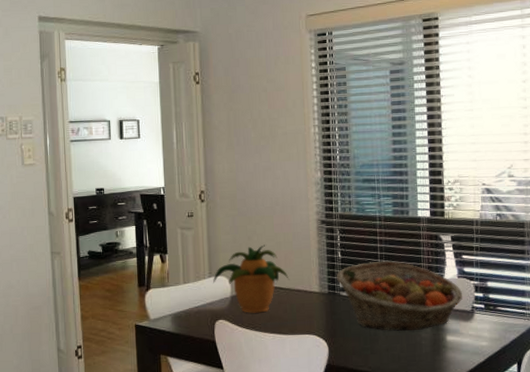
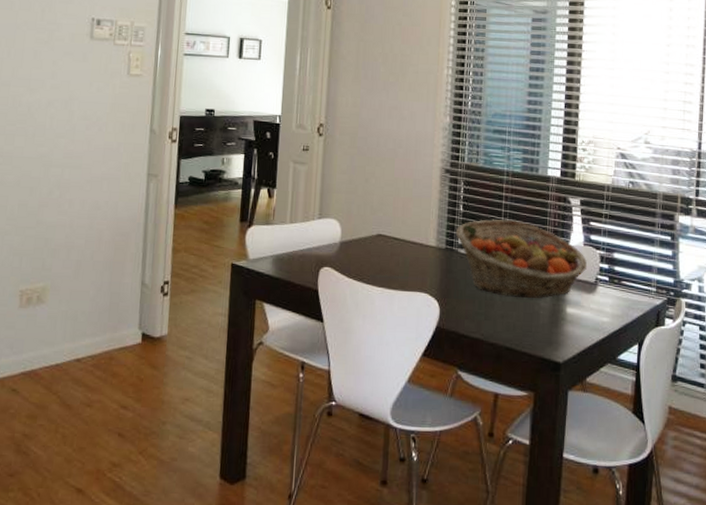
potted plant: present [213,244,290,313] -> none [322,189,406,263]

